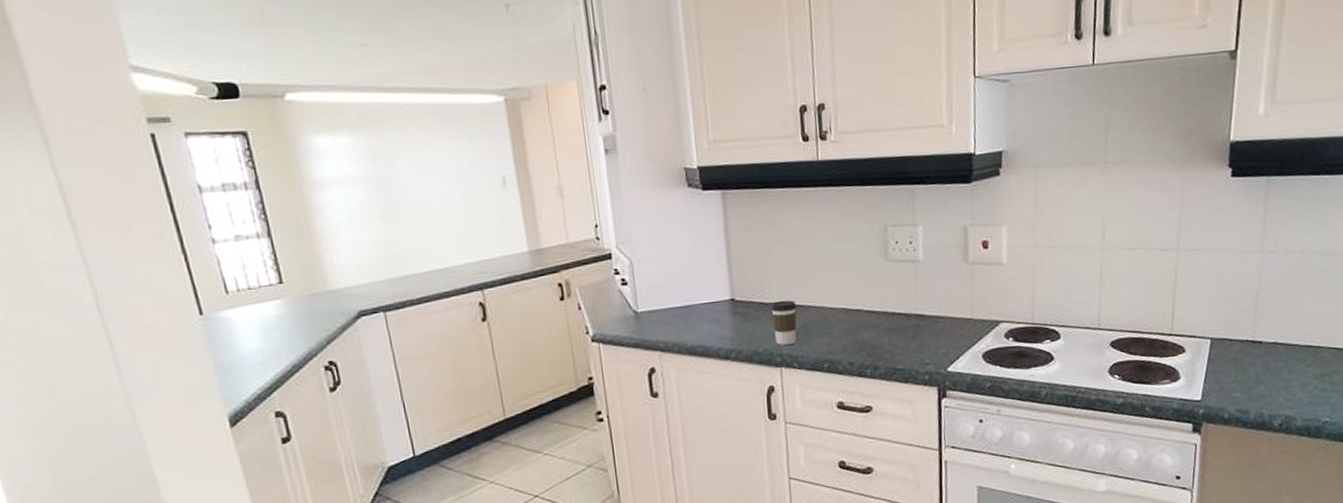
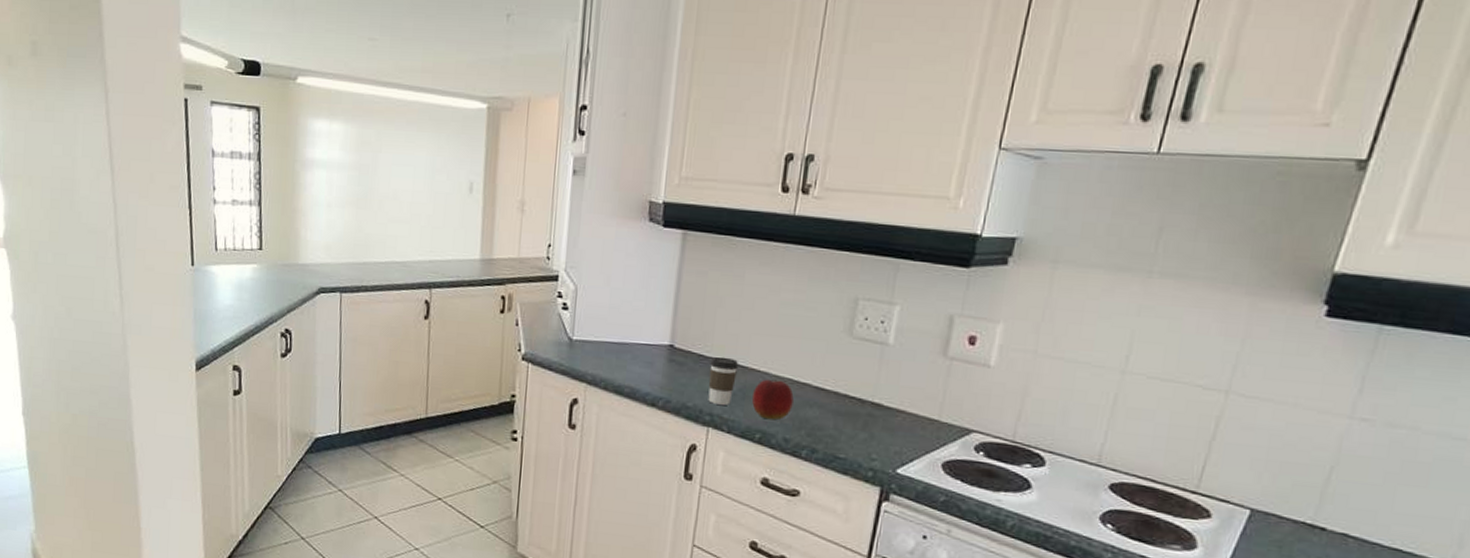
apple: none [814,311,851,349] -> present [752,379,794,420]

